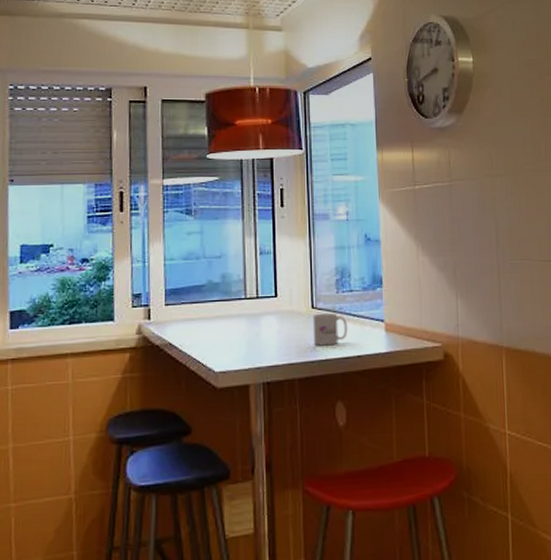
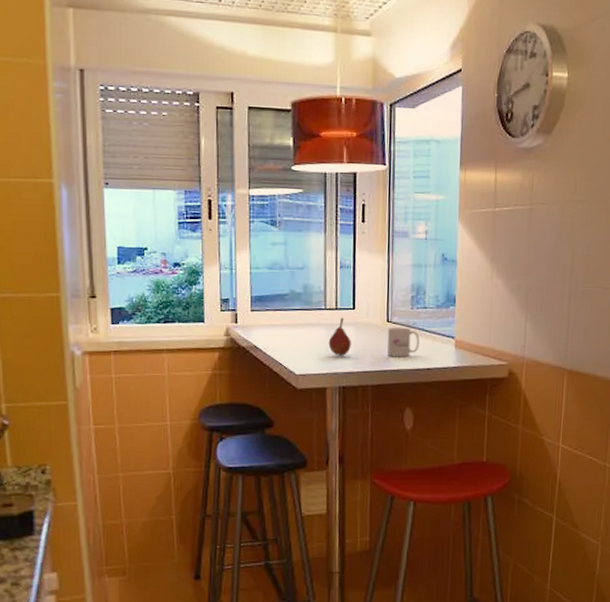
fruit: none [250,306,275,348] -> present [328,317,351,356]

